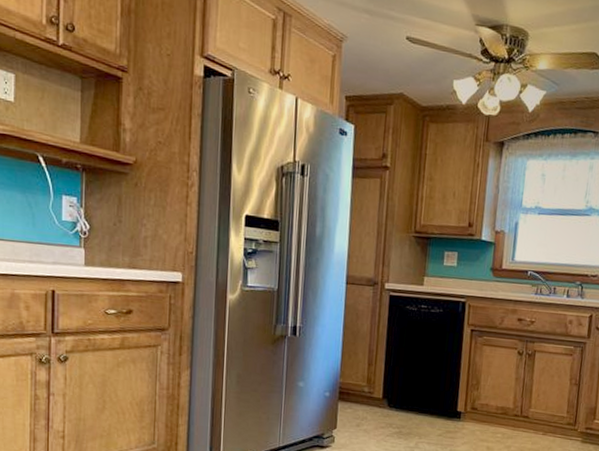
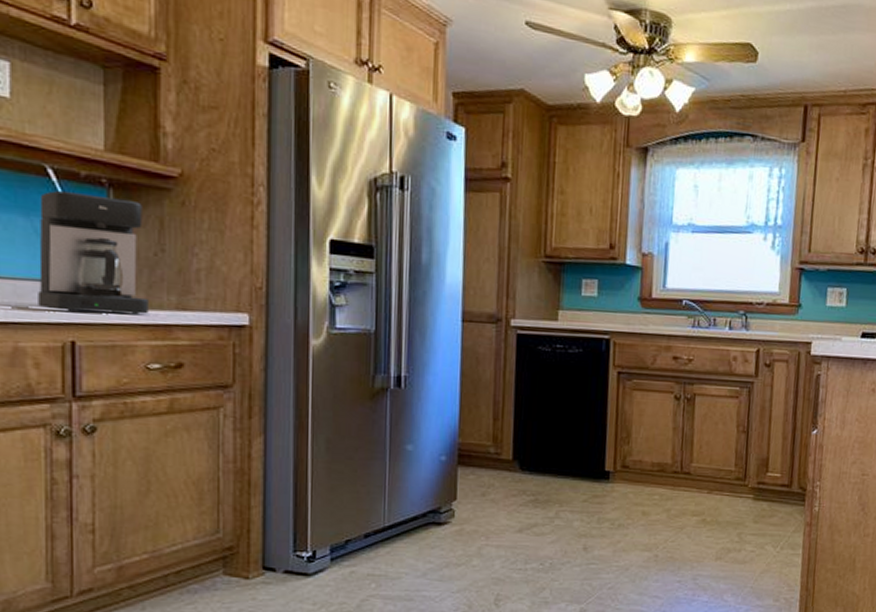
coffee maker: none [29,174,108,272] -> present [38,191,149,315]

